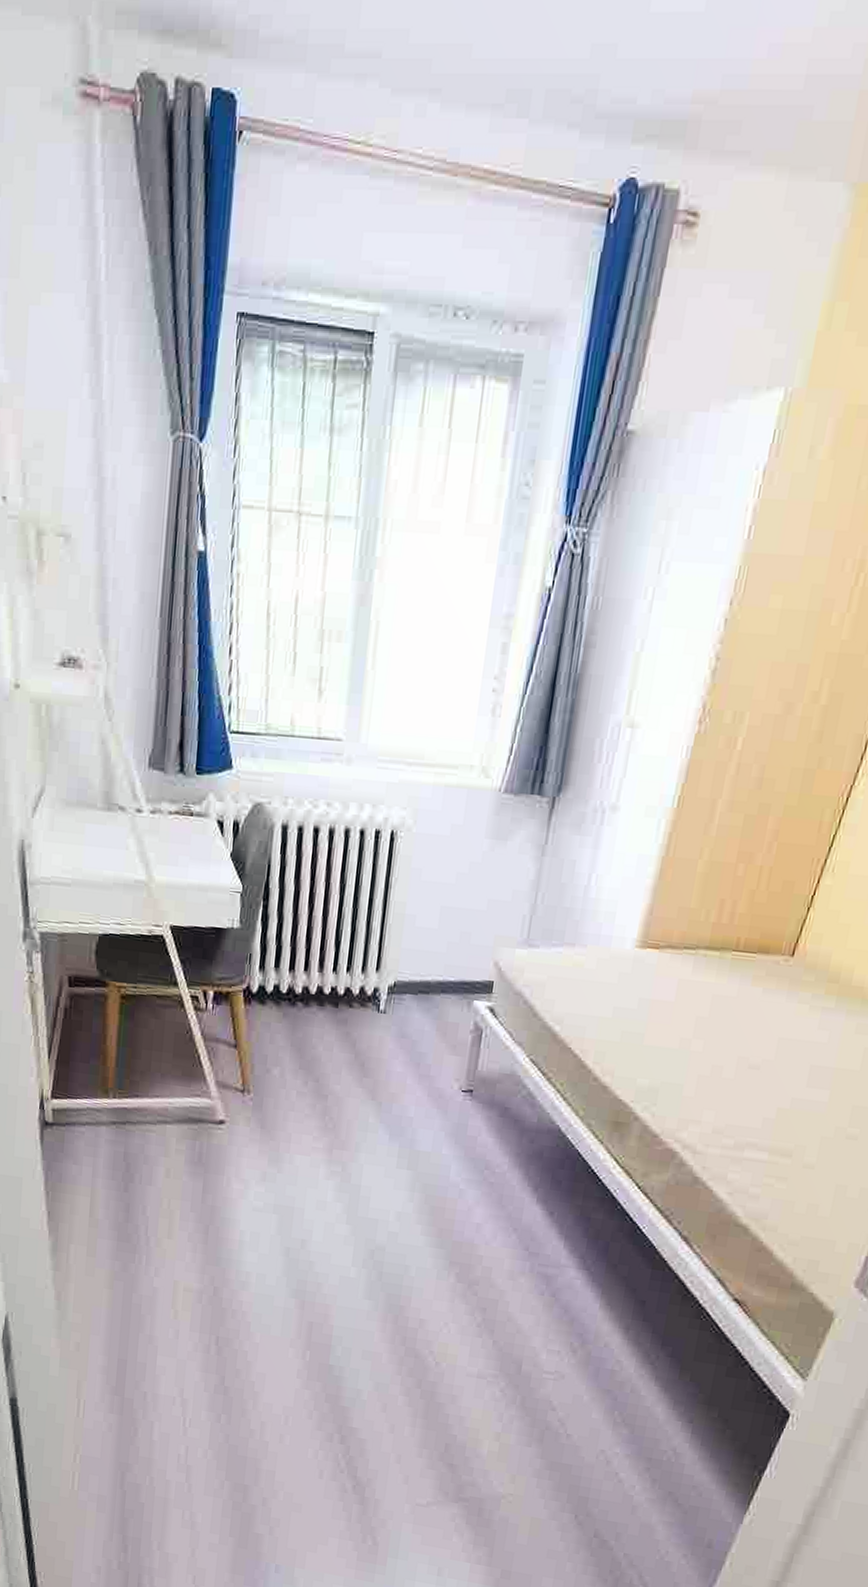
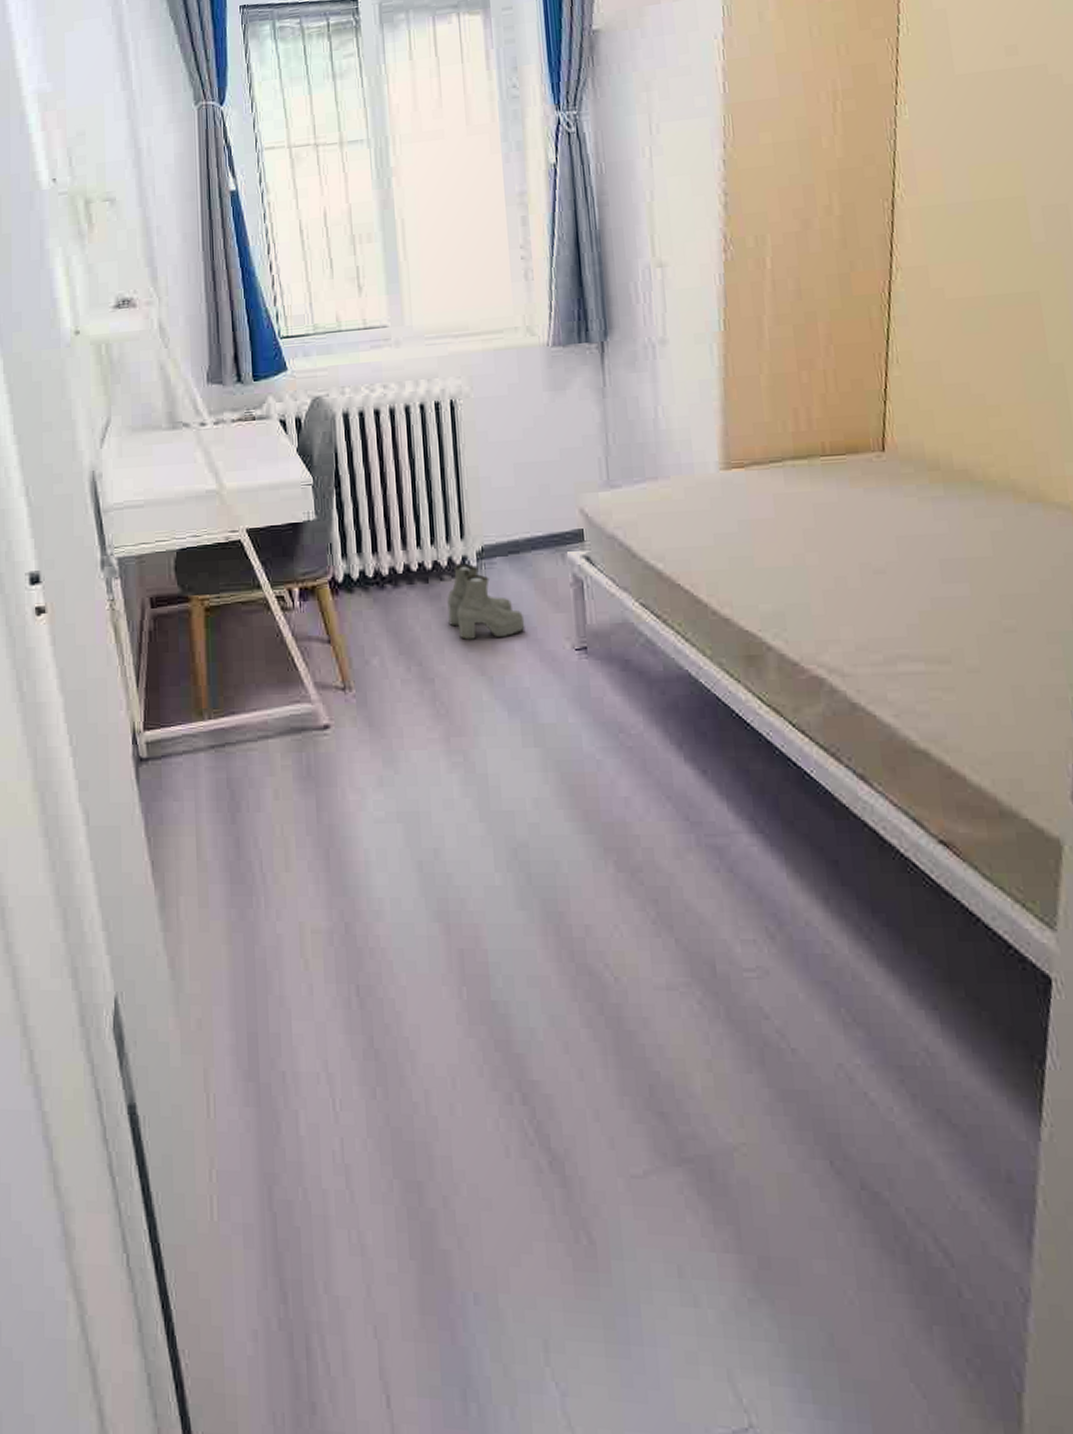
boots: none [350,994,421,1070] -> present [447,563,525,640]

